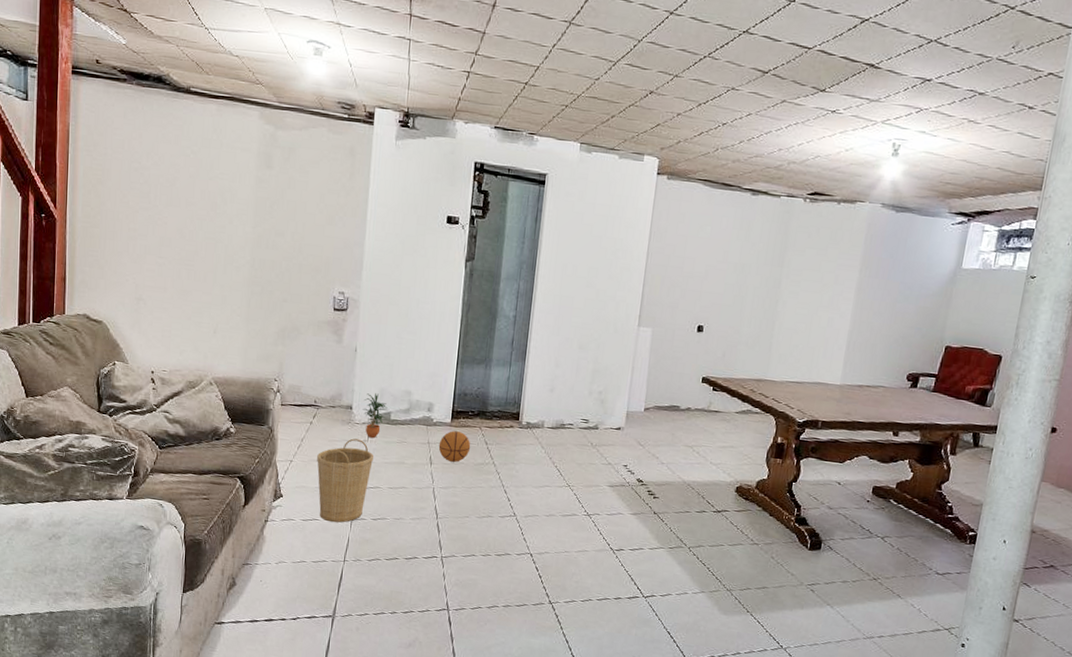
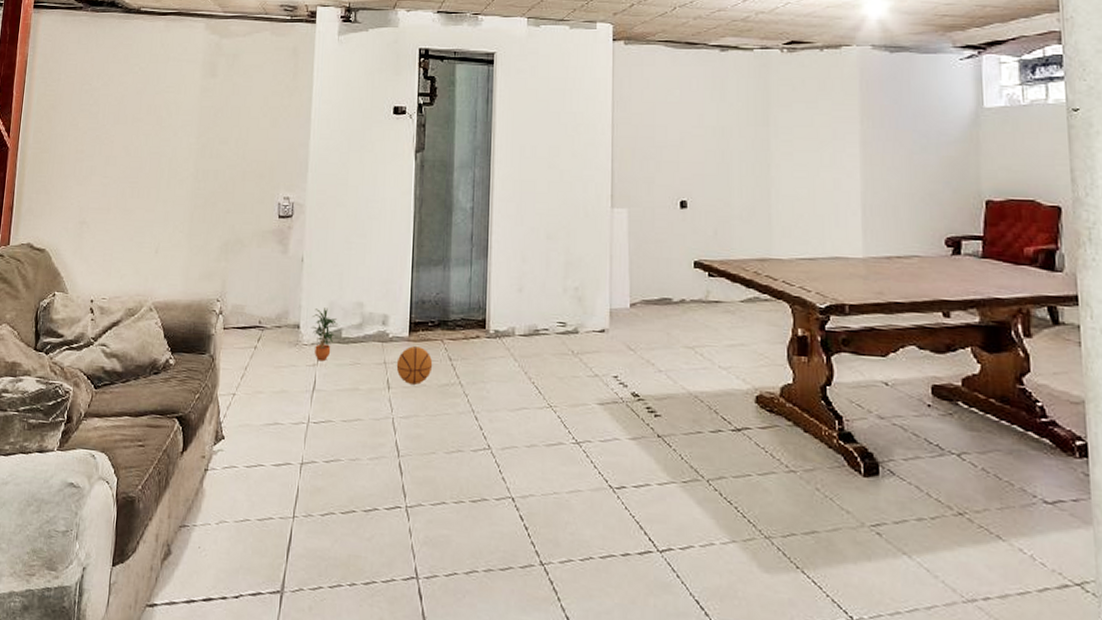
basket: present [317,438,373,523] -> none [262,363,324,468]

